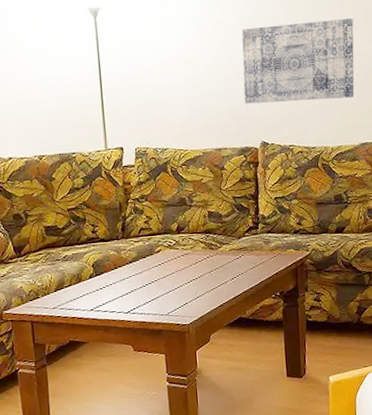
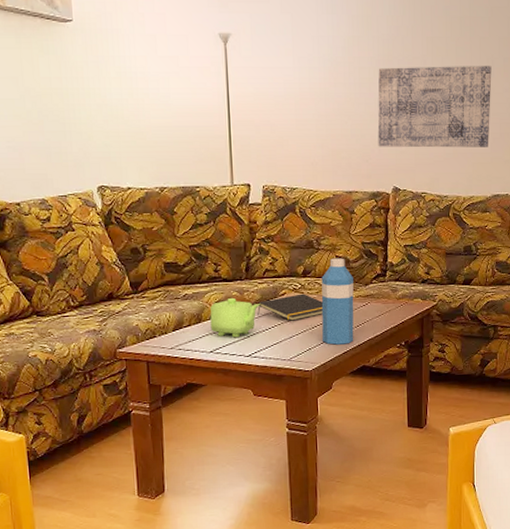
teapot: none [89,257,137,296] -> present [210,298,261,338]
notepad: none [134,249,198,277] -> present [257,293,323,321]
water bottle: none [195,213,230,298] -> present [321,258,354,345]

